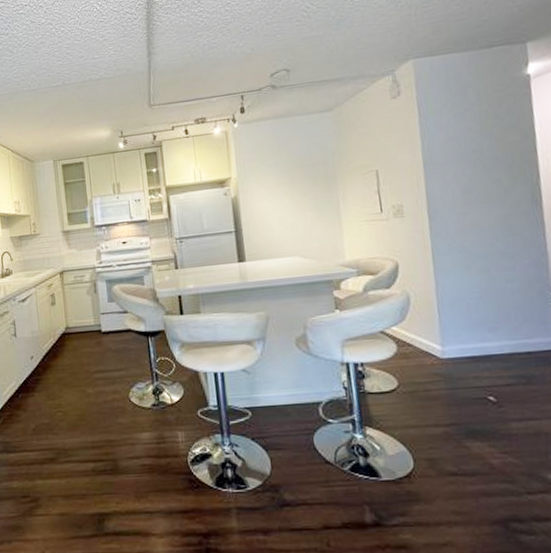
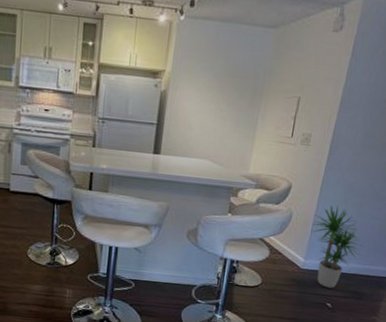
potted plant: none [436,275,512,377] -> present [312,205,362,288]

